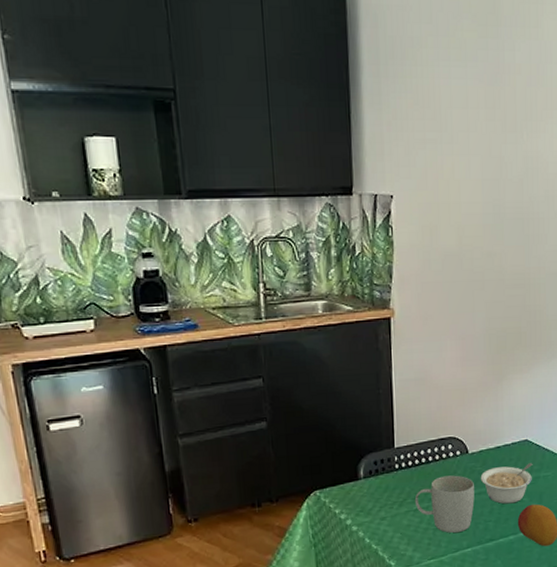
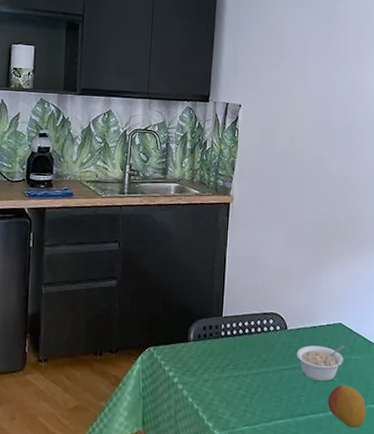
mug: present [414,475,475,533] -> none [235,348,290,404]

